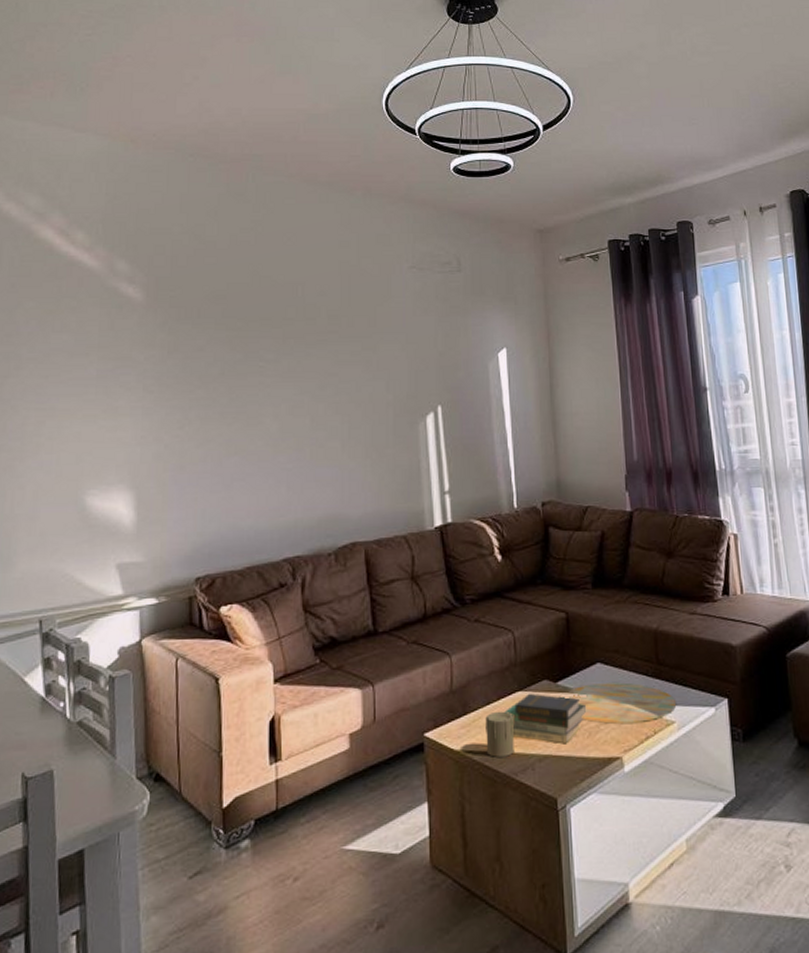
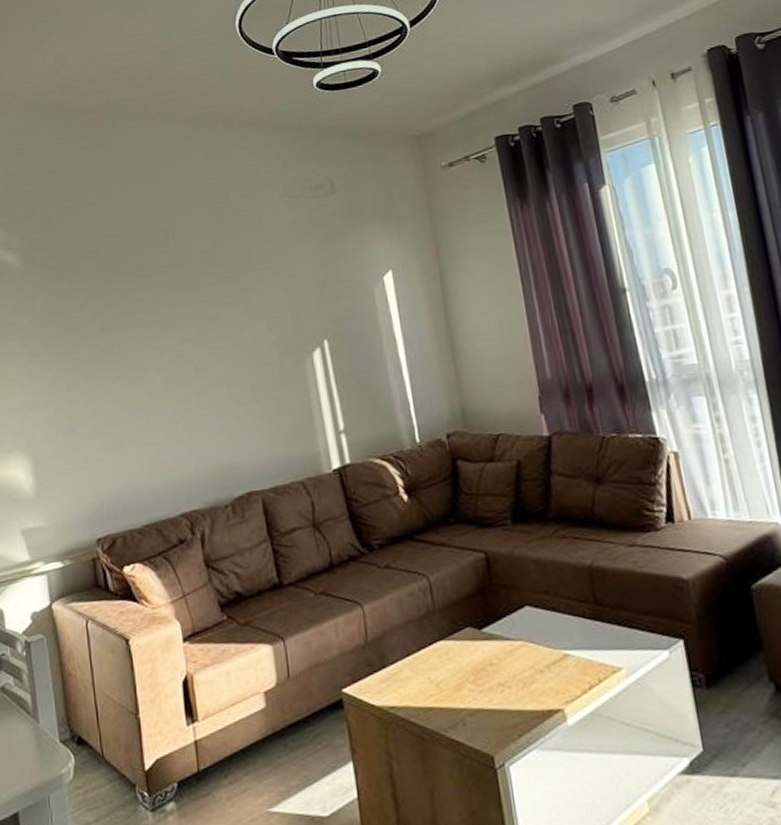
candle: present [485,711,515,757] -> none [406,662,441,713]
books: present [504,693,587,744] -> none [426,642,519,697]
decorative tray: present [560,682,677,724] -> none [487,626,623,673]

